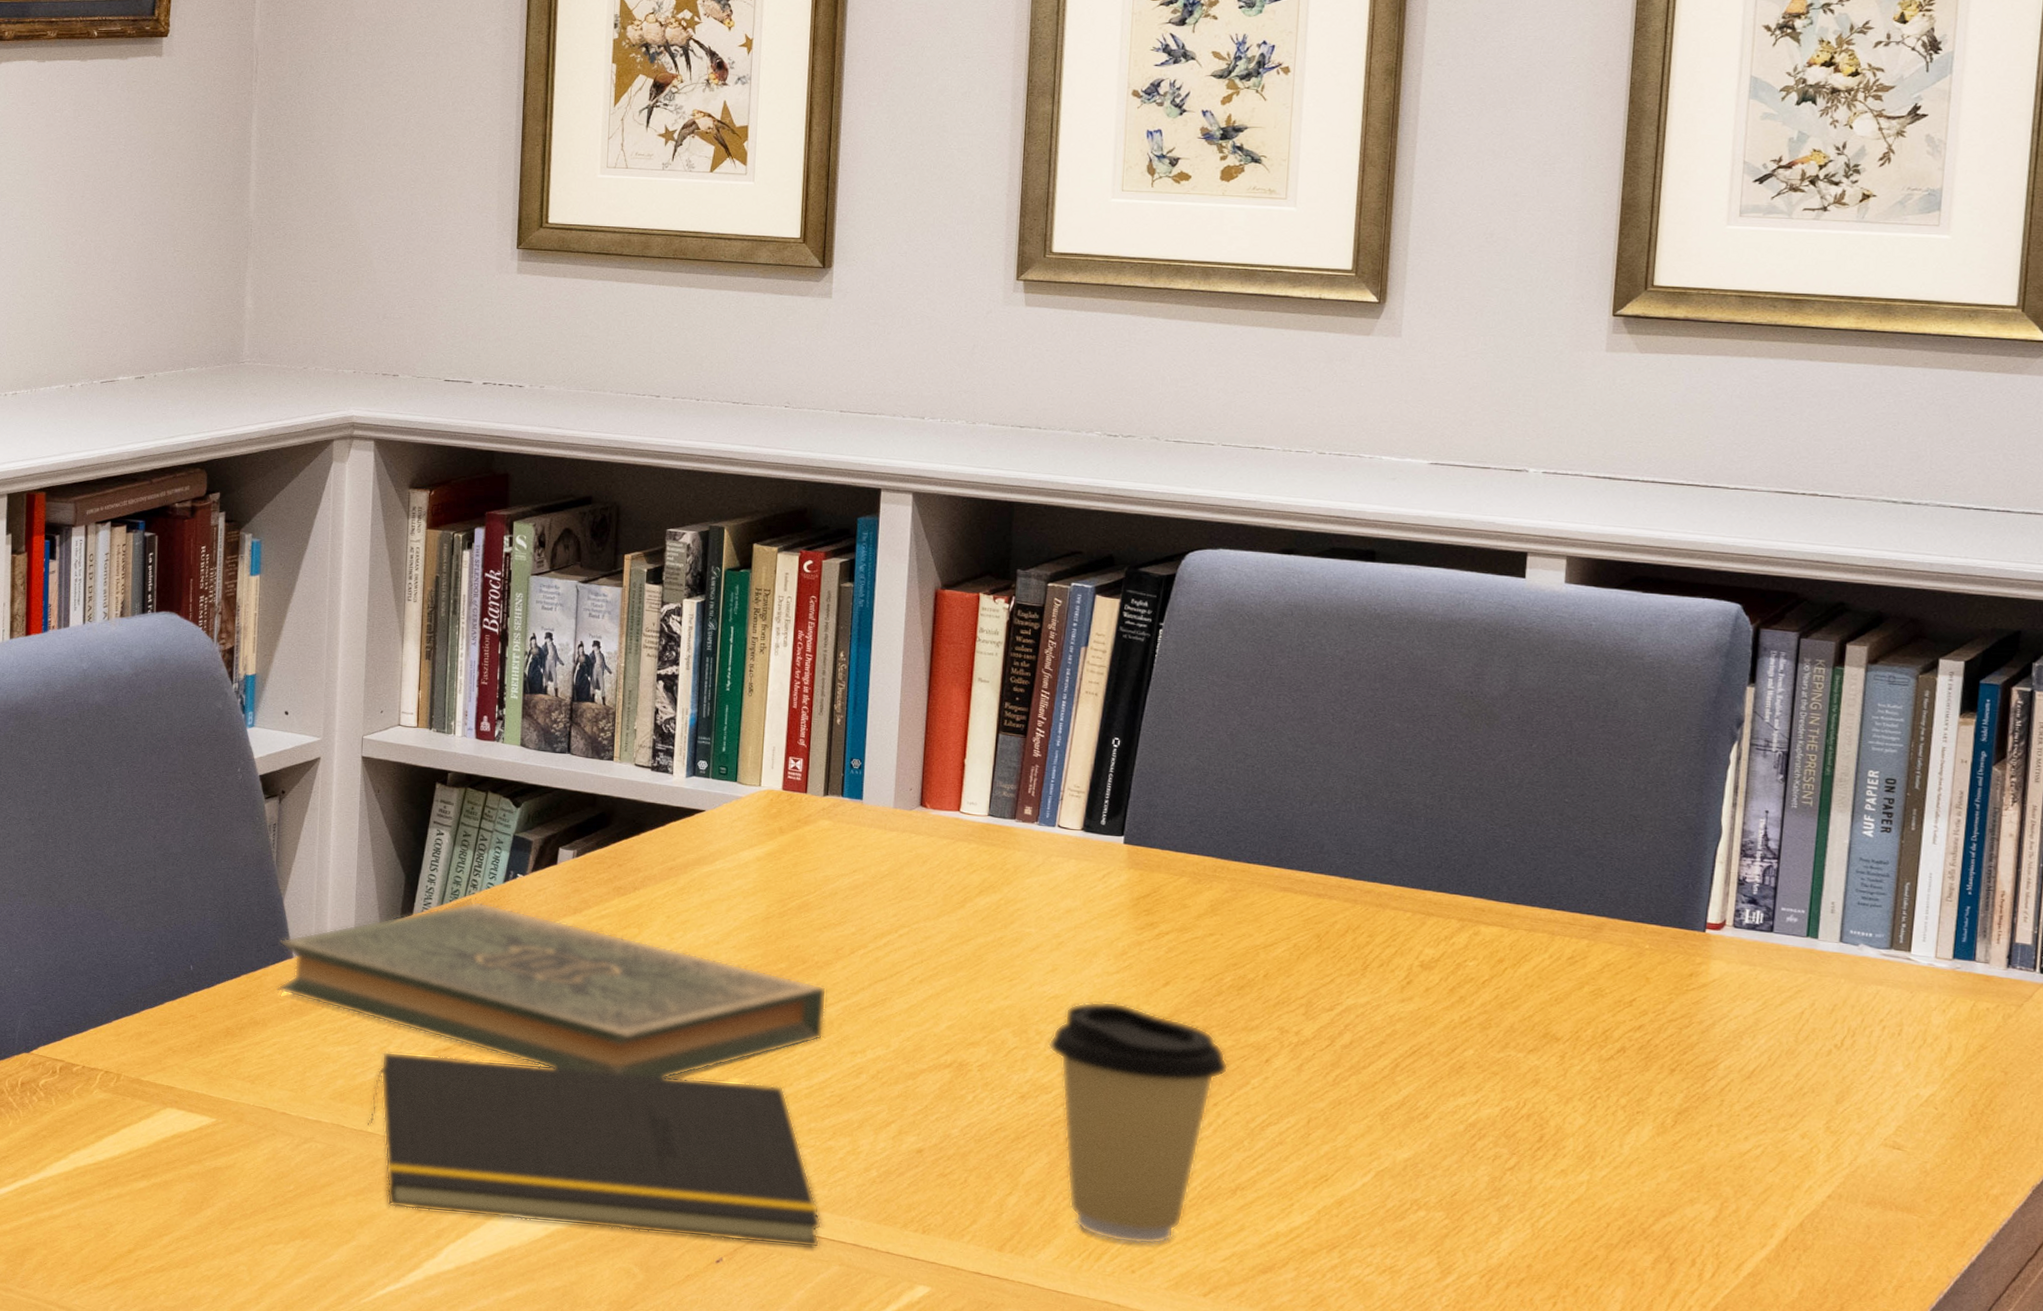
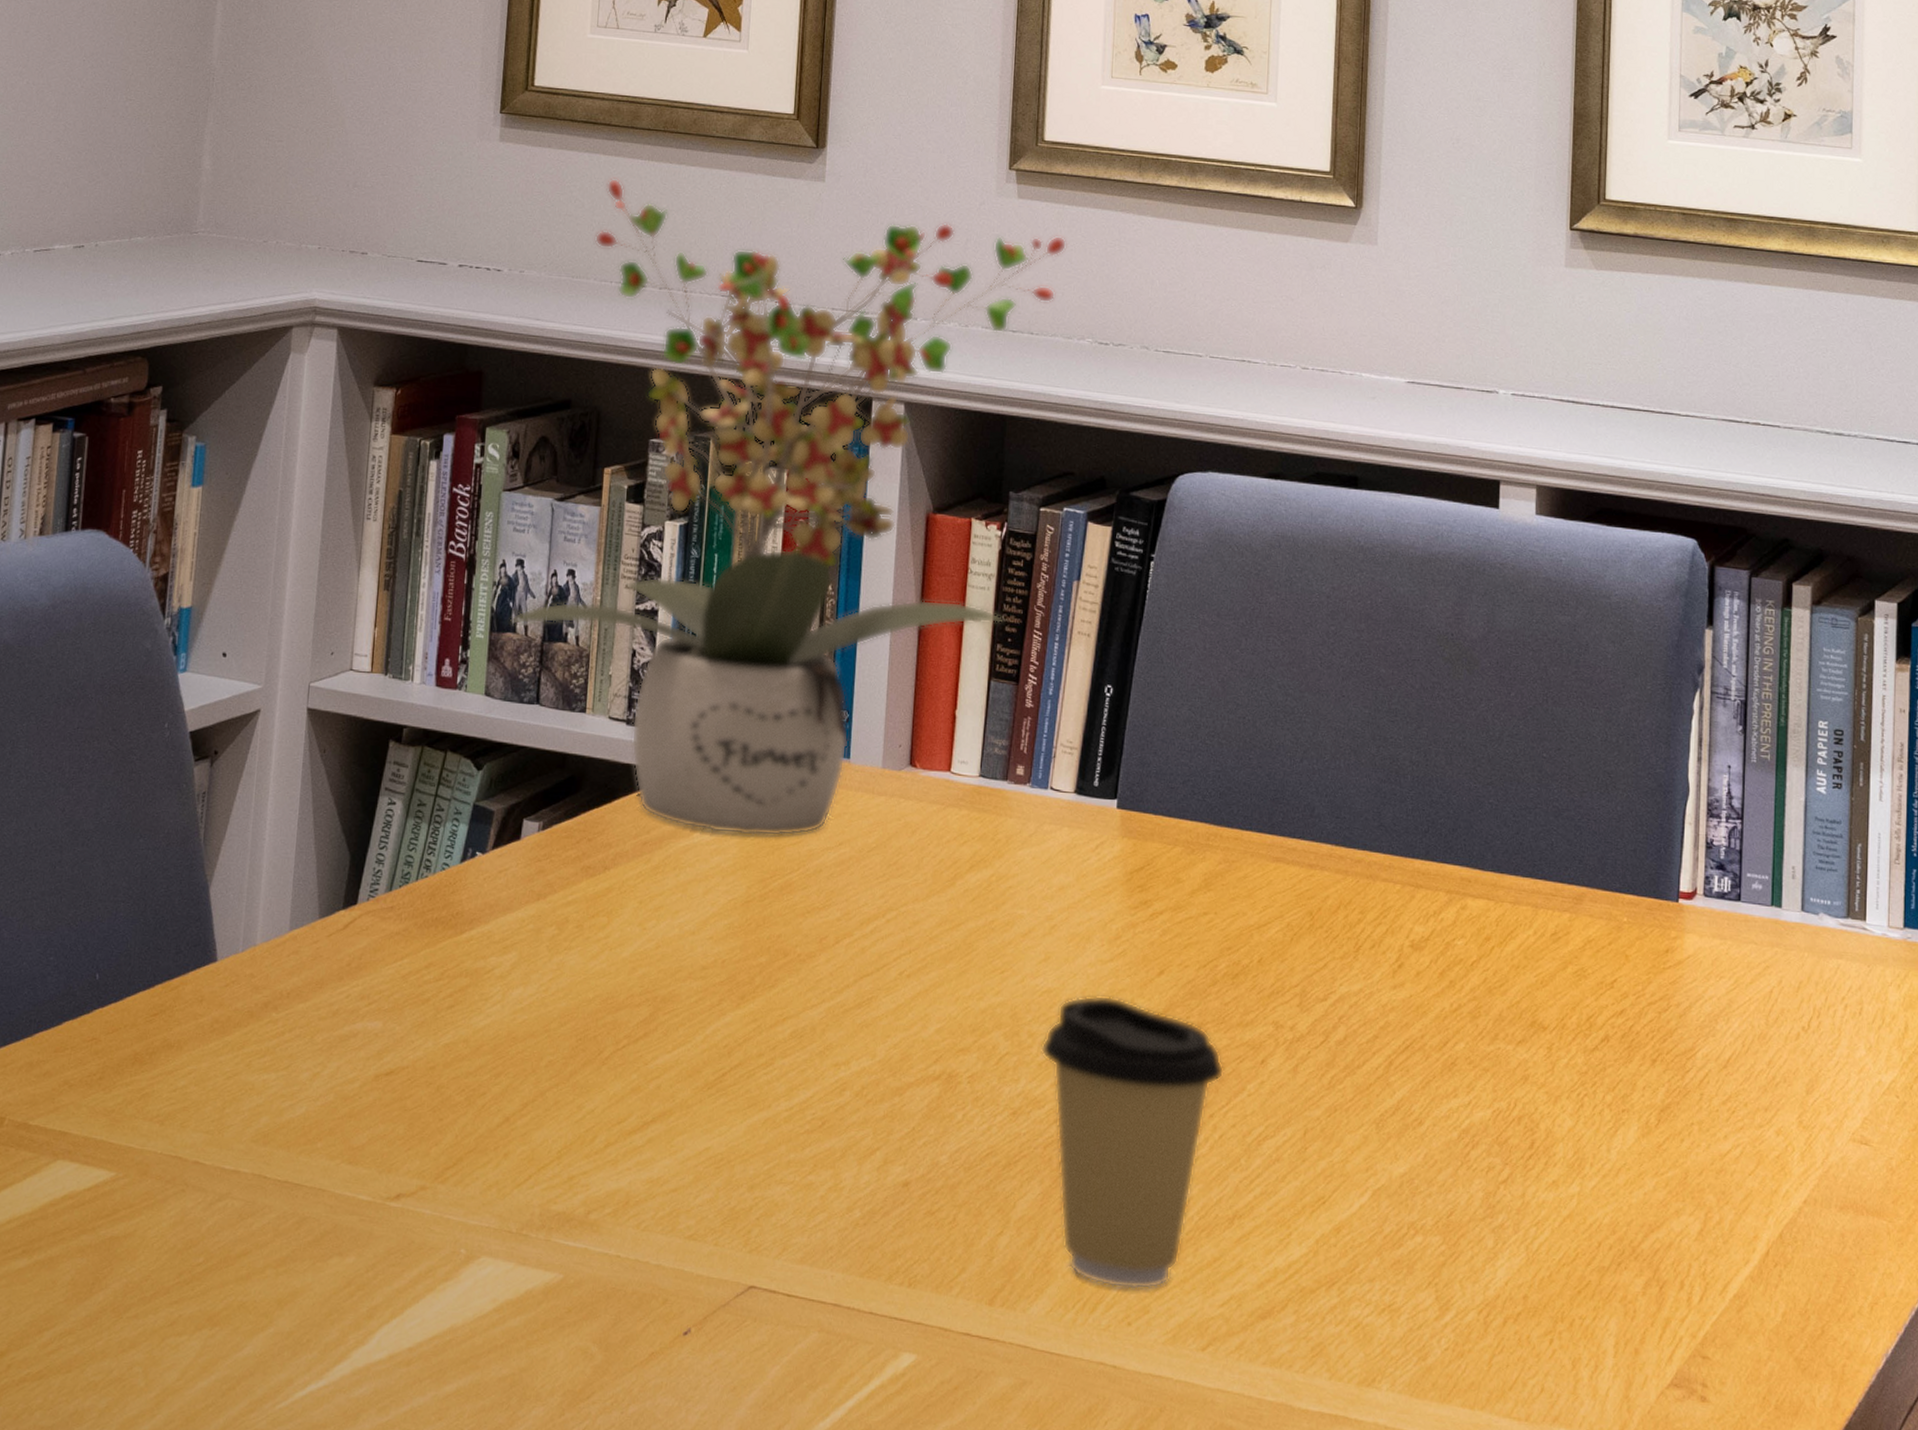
book: present [277,901,827,1078] -> none [196,886,810,1103]
notepad: present [368,1051,822,1248] -> none [294,1078,801,1311]
potted plant: none [541,301,1076,865] -> present [510,177,1067,837]

